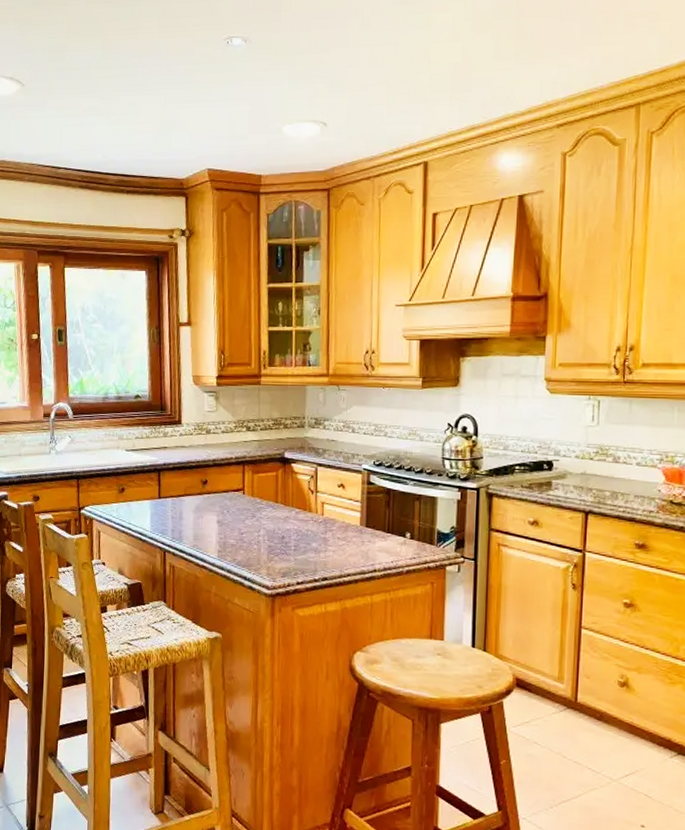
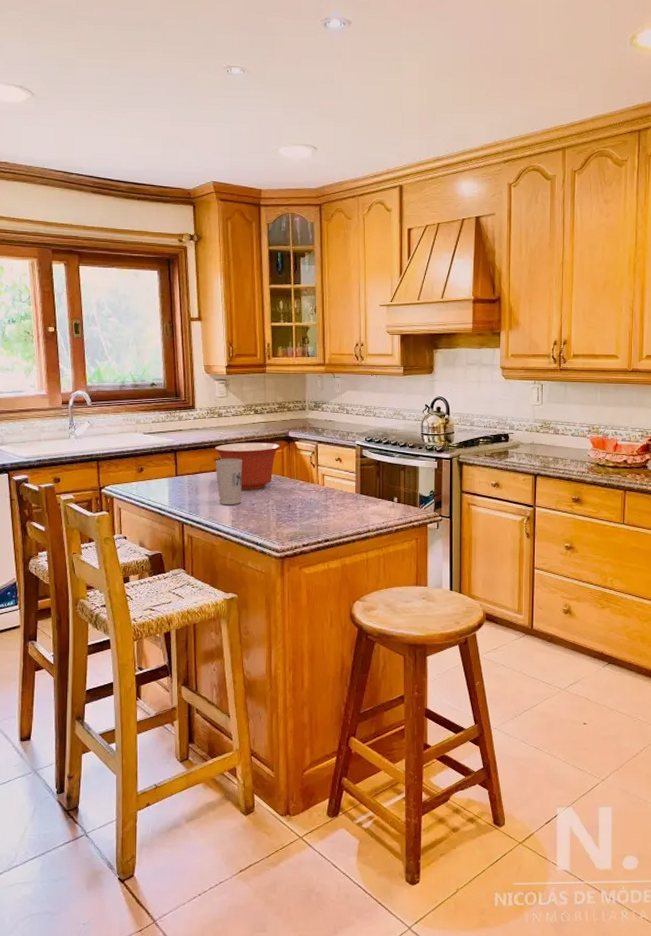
mixing bowl: none [201,463,275,518] -> present [214,442,280,491]
cup: none [201,480,231,534] -> present [215,458,242,506]

